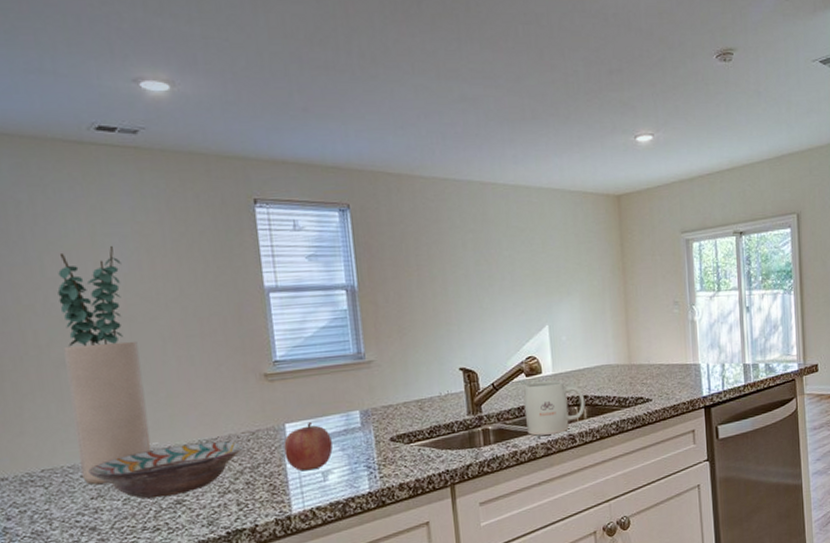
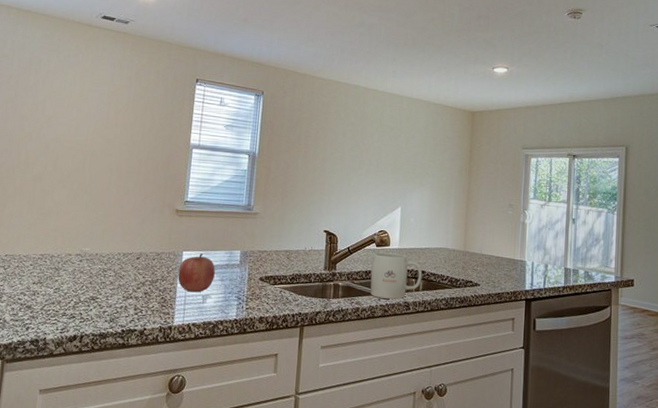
vase: present [57,246,152,485] -> none [31,99,96,273]
decorative bowl: present [88,441,243,499] -> none [36,253,149,293]

